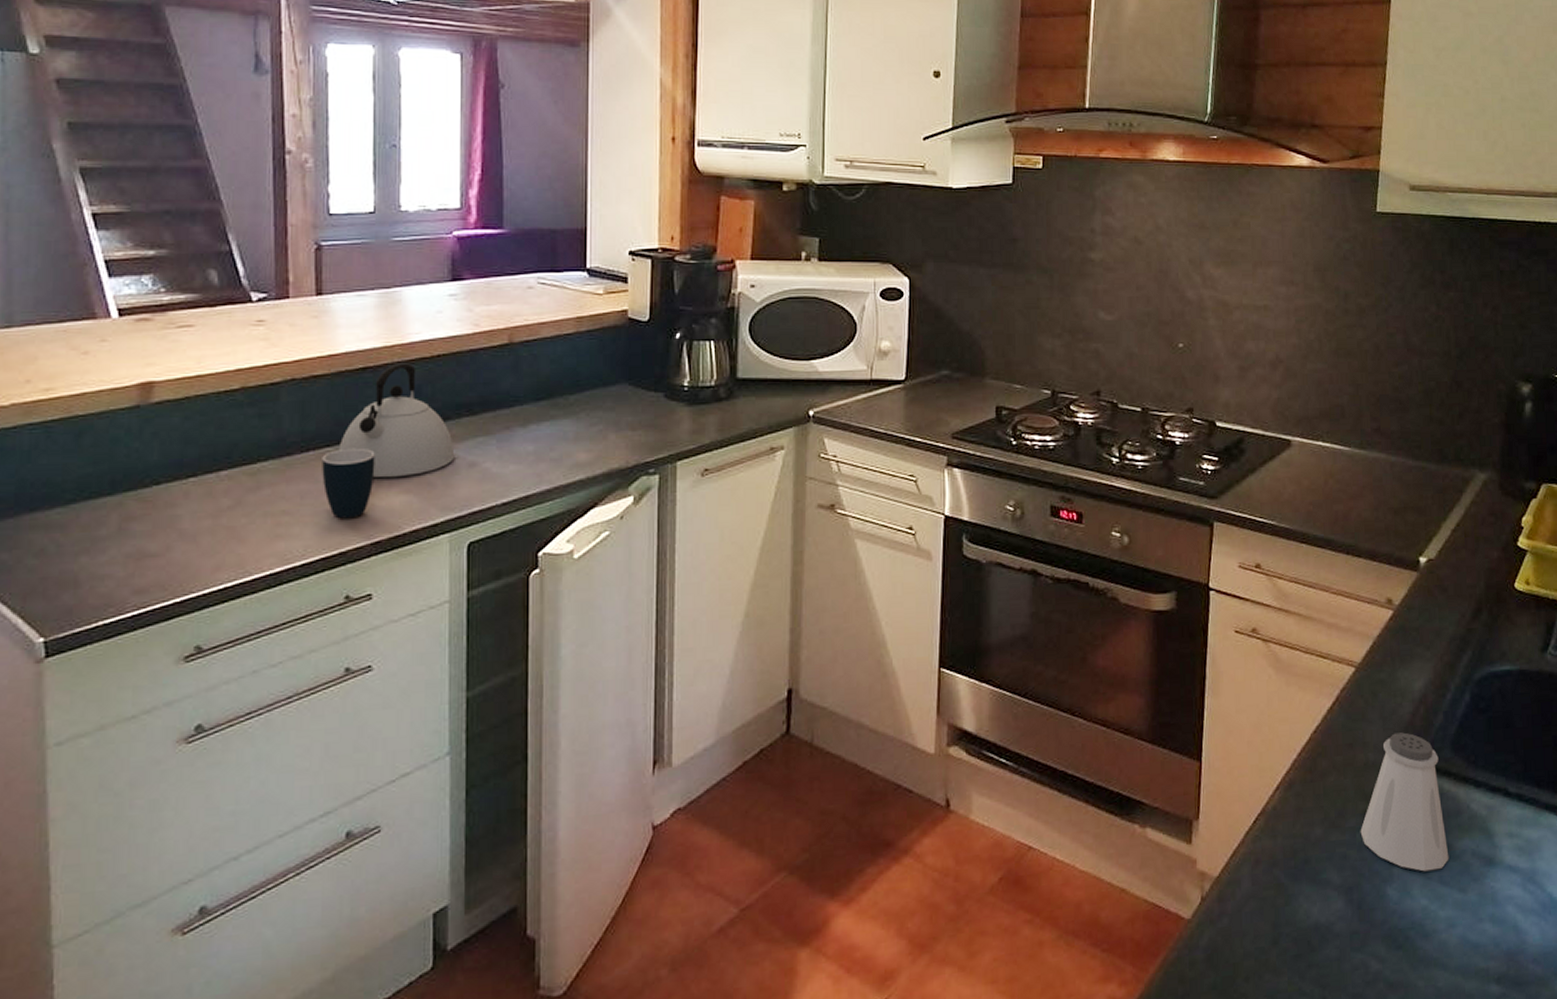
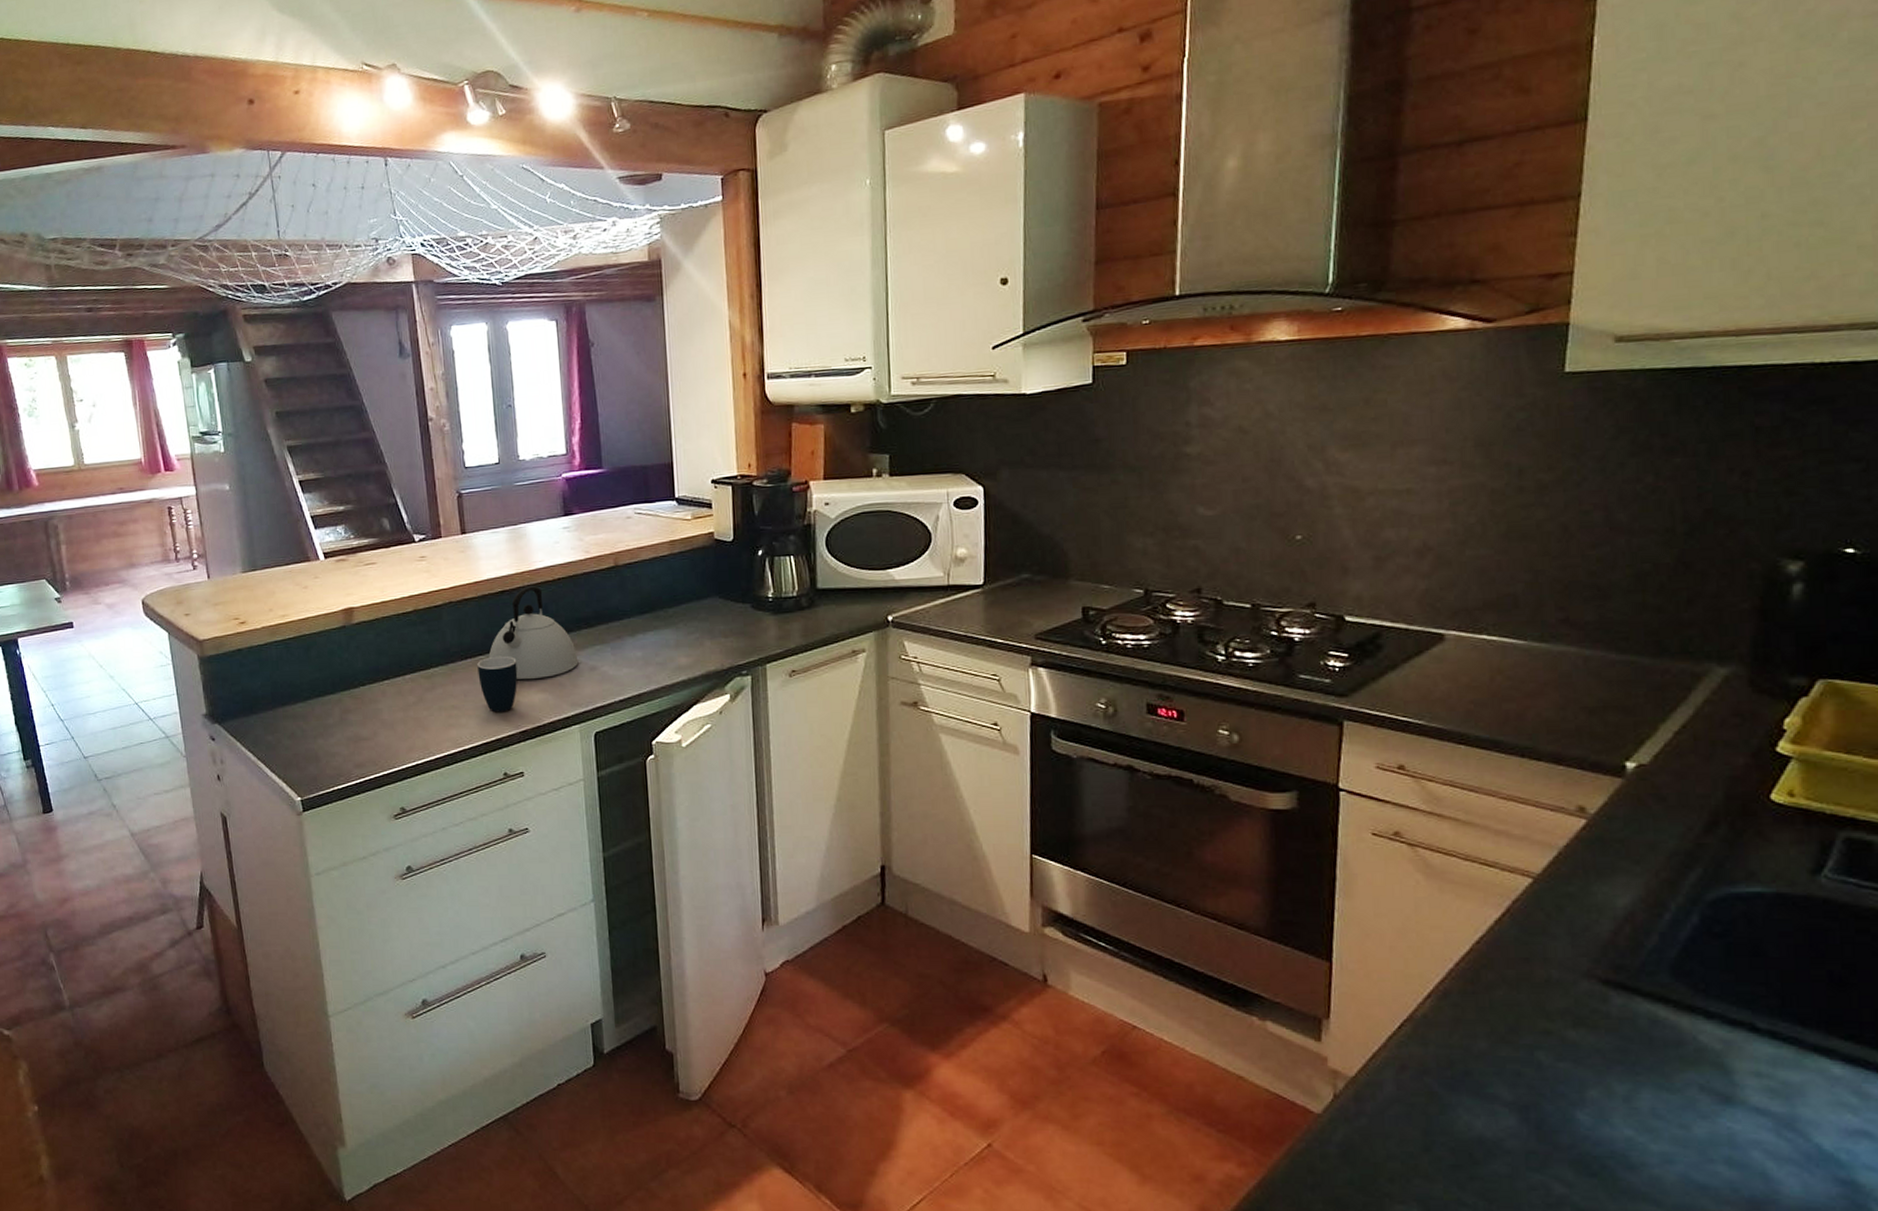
saltshaker: present [1360,732,1449,872] -> none [1539,951,1666,1101]

